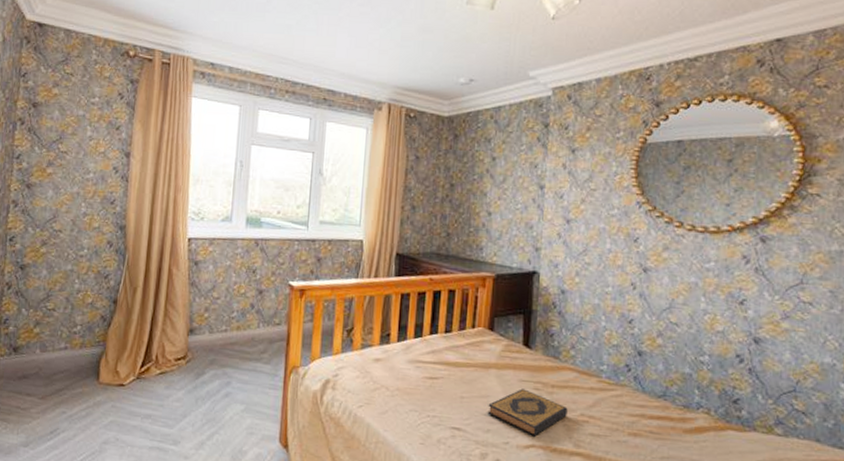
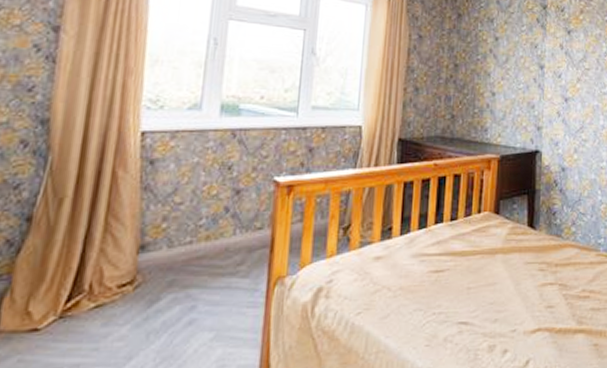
hardback book: present [487,388,568,437] -> none [495,271,570,320]

